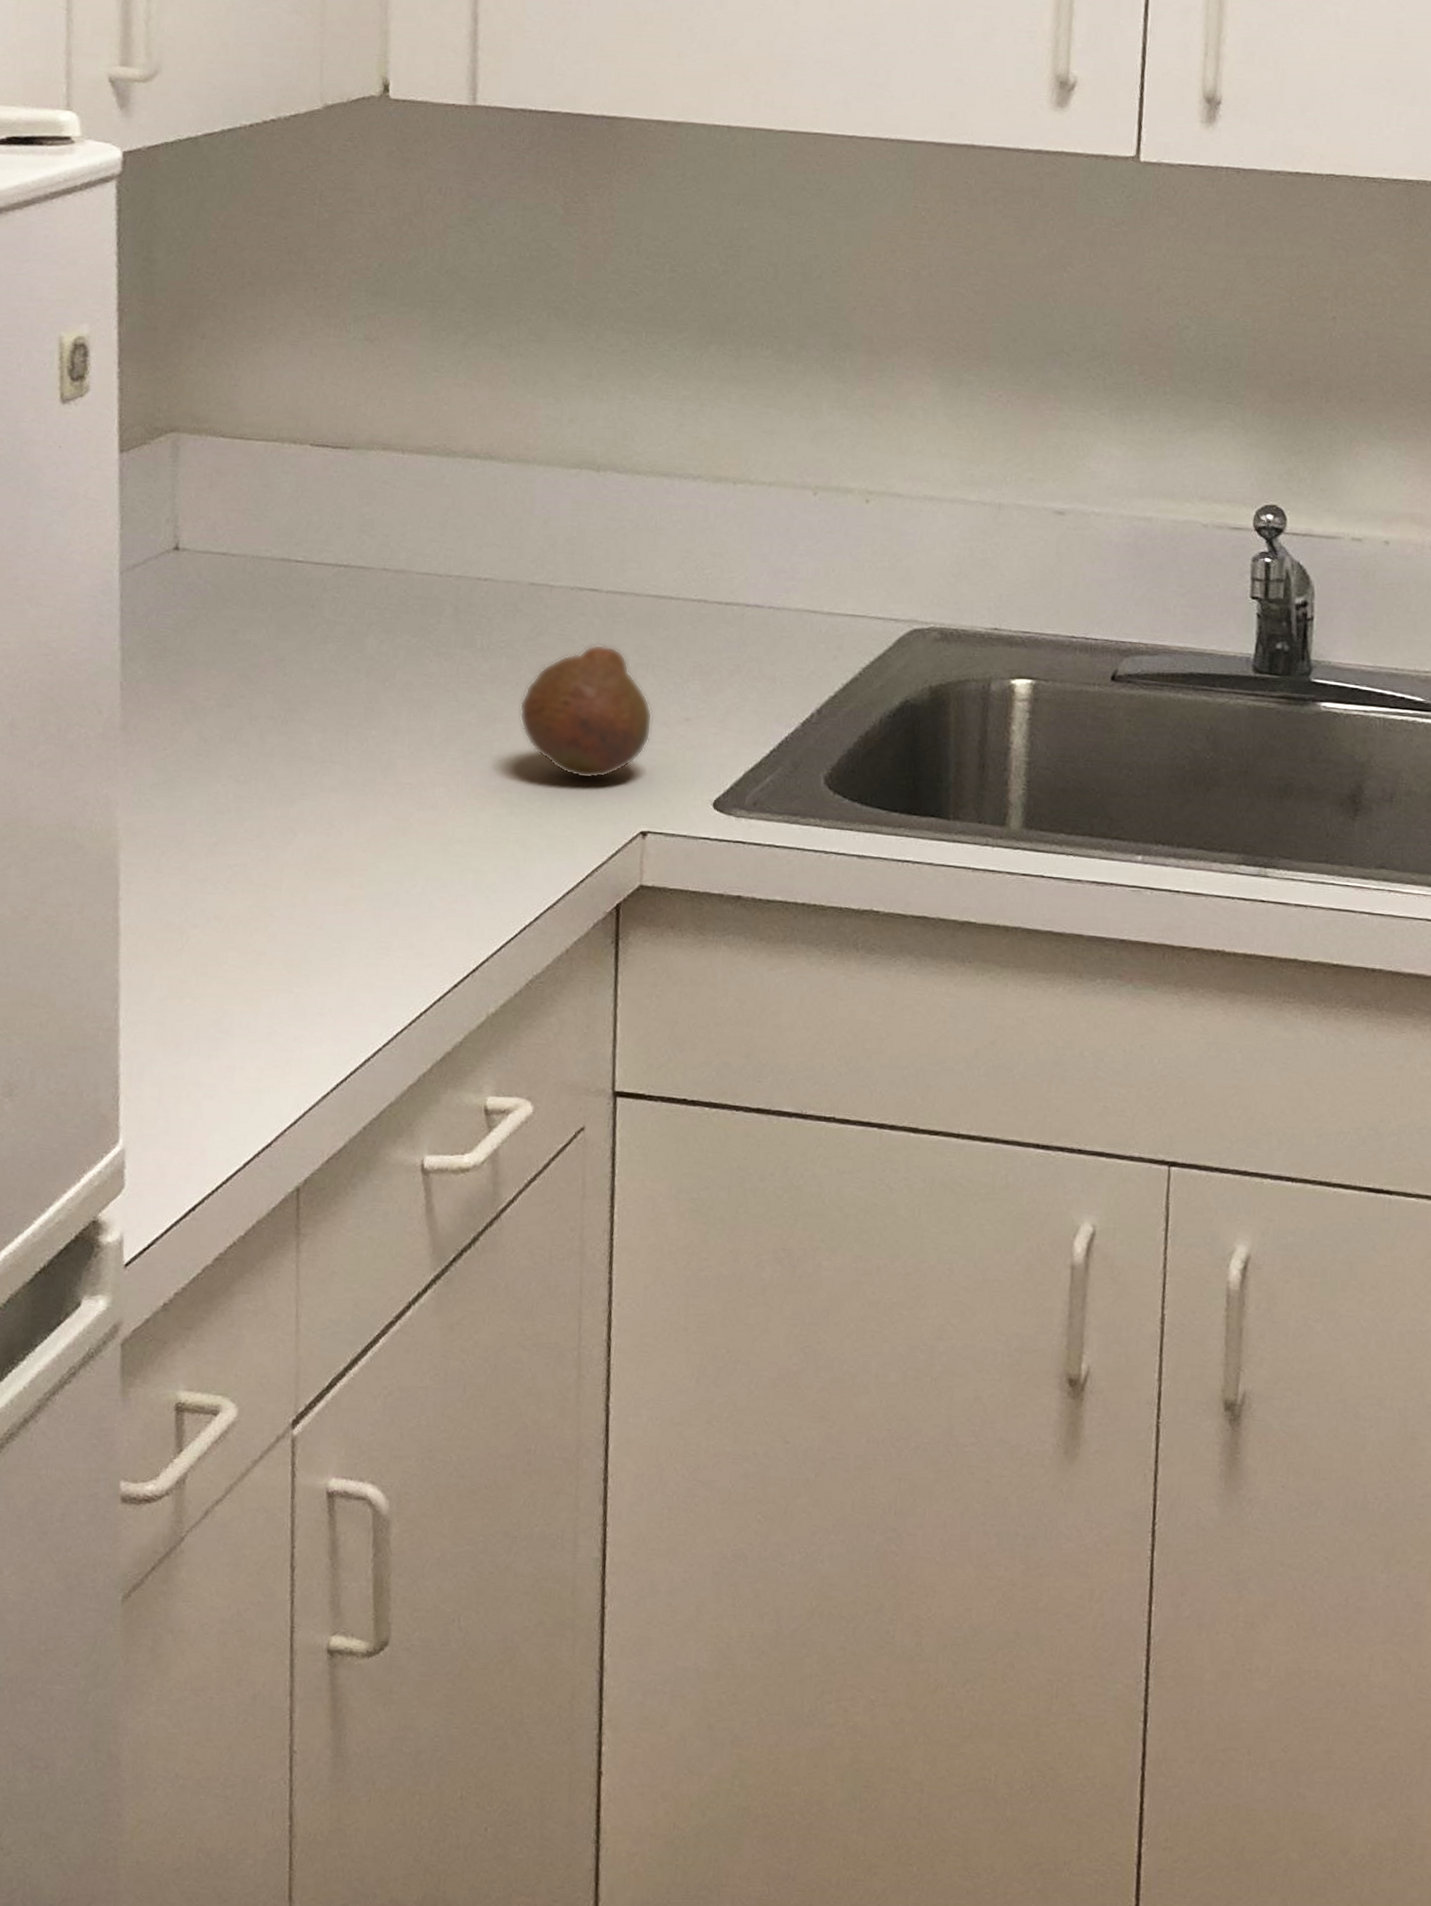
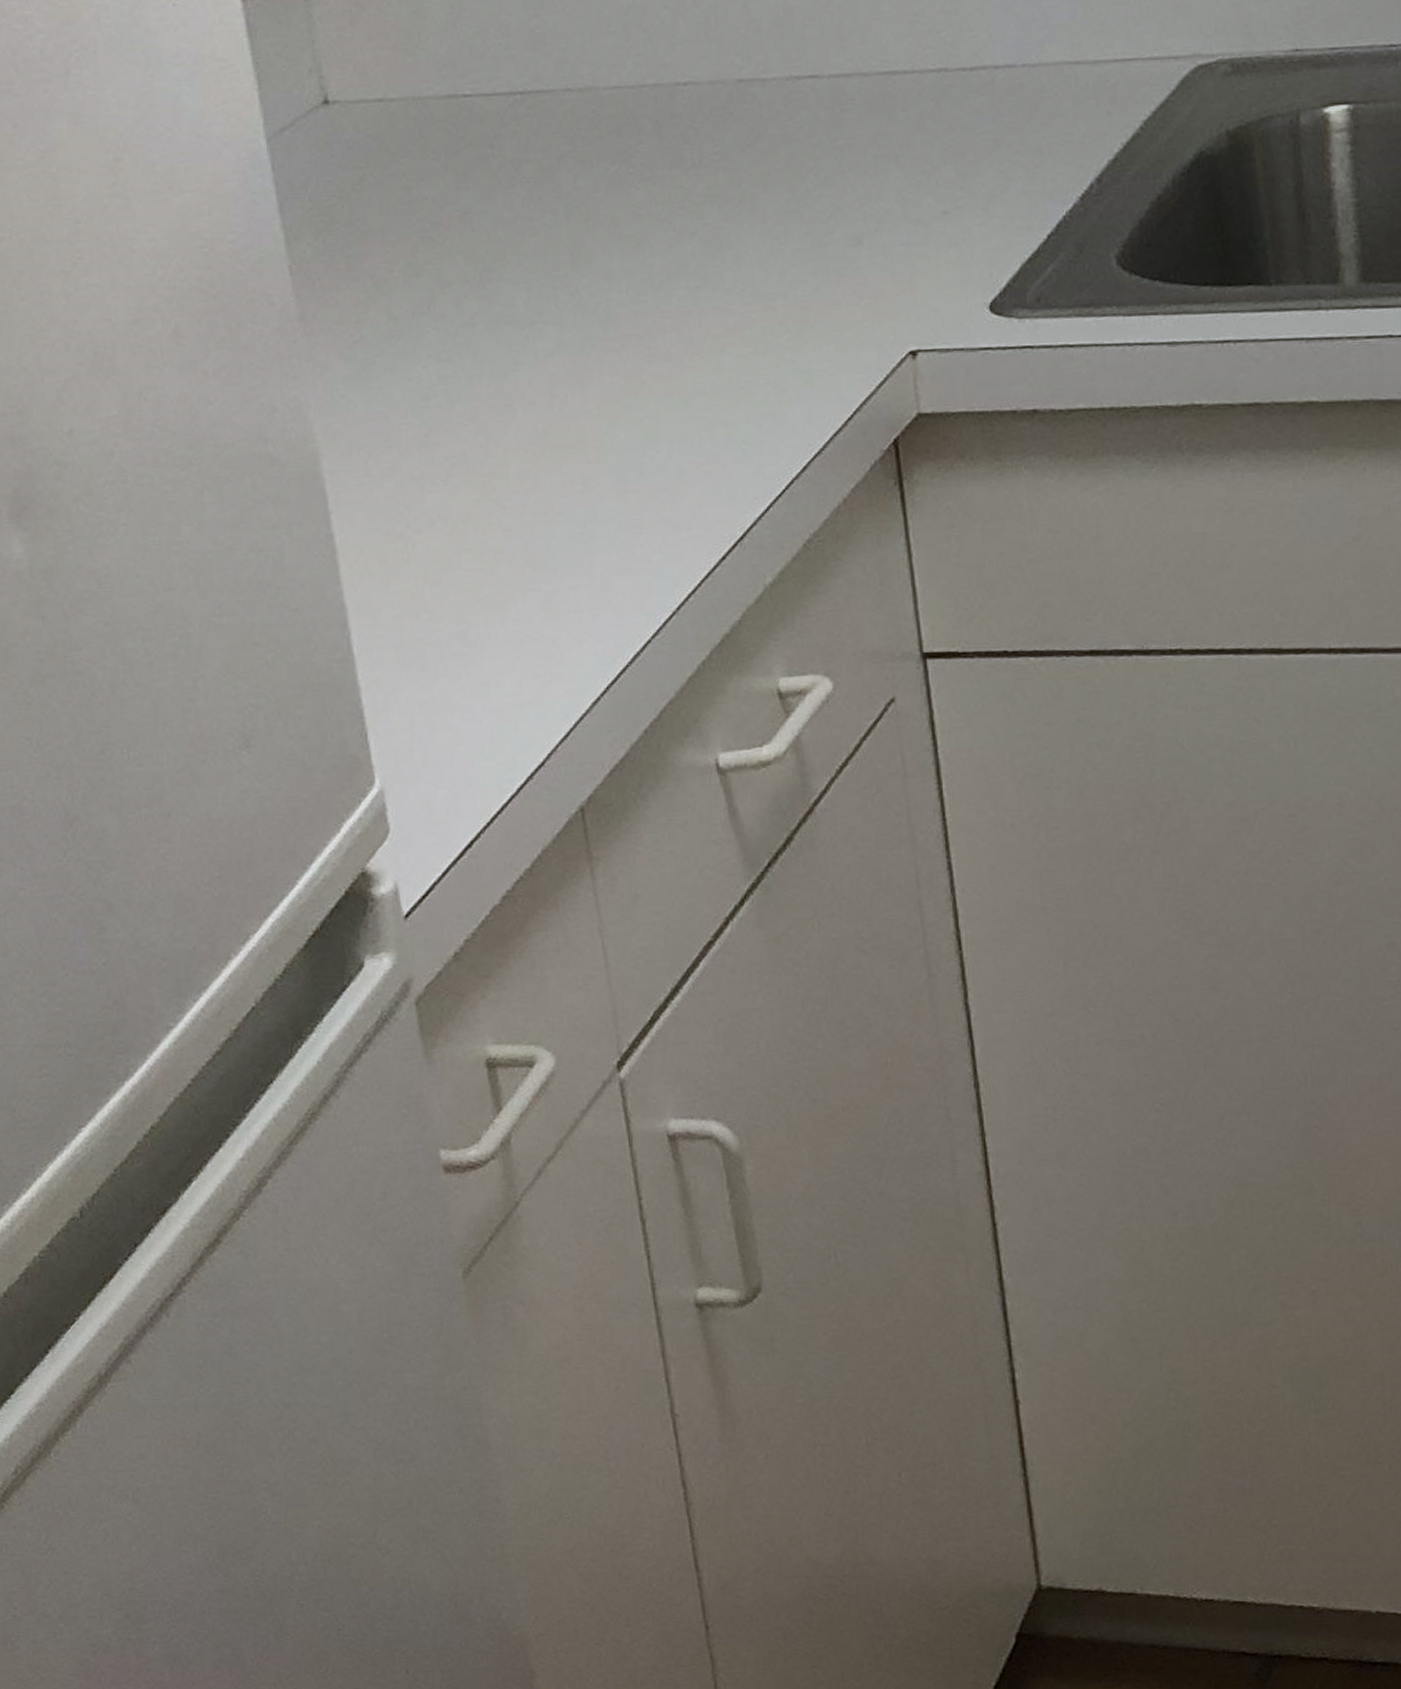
fruit: present [519,644,653,779] -> none [747,139,905,300]

